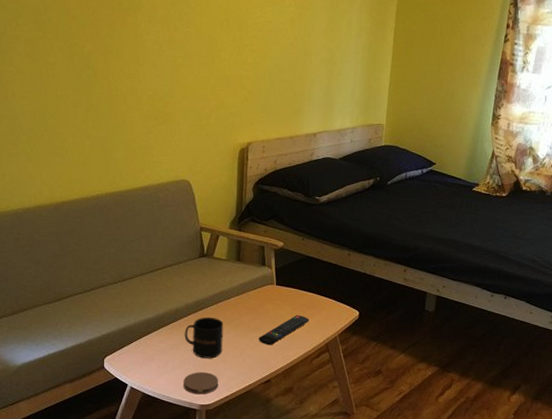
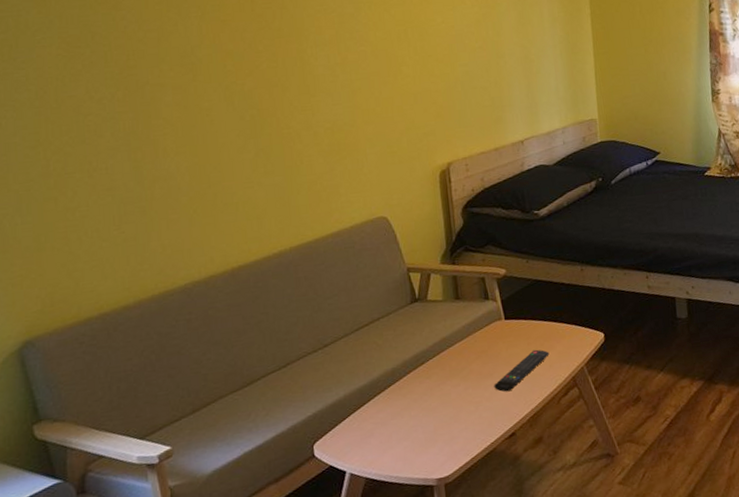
coaster: present [183,372,219,395] -> none [412,438,456,468]
mug: present [184,317,224,359] -> none [406,371,454,422]

